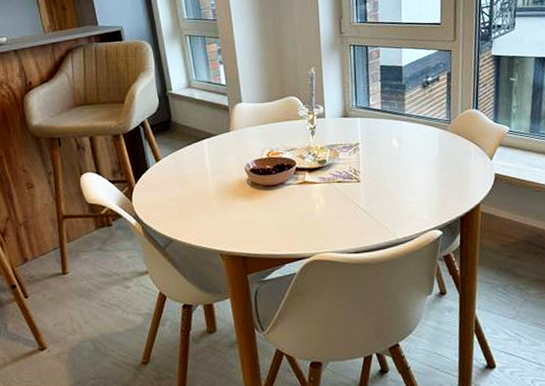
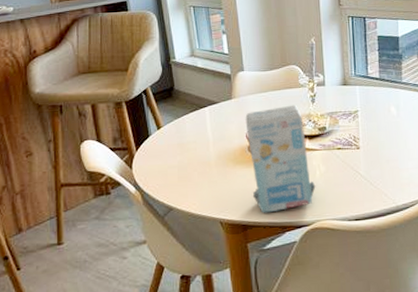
napkin: none [244,137,316,246] -> present [245,105,316,213]

